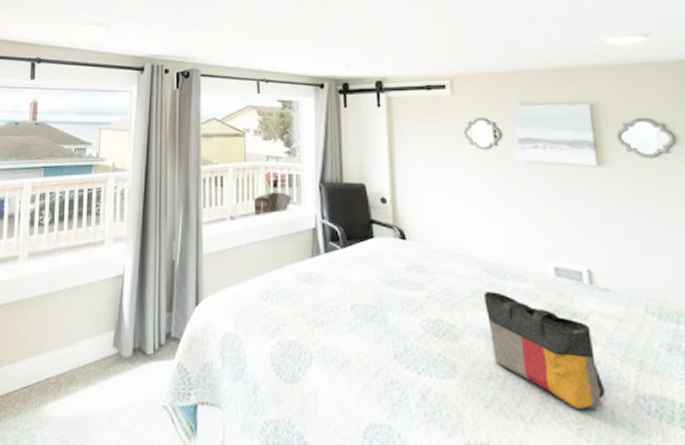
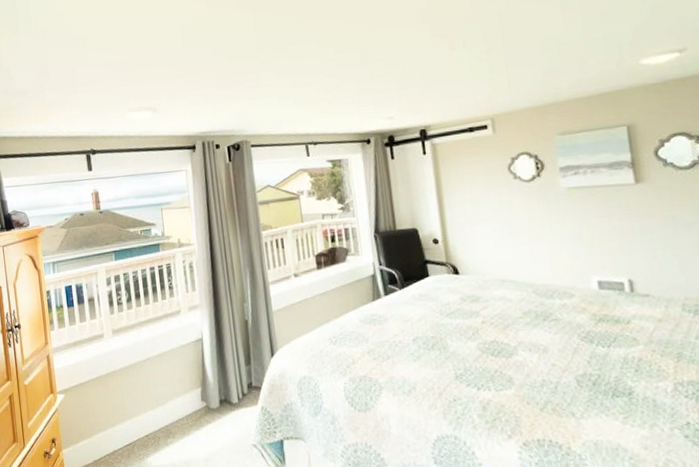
tote bag: present [484,291,606,409] -> none [534,310,648,400]

